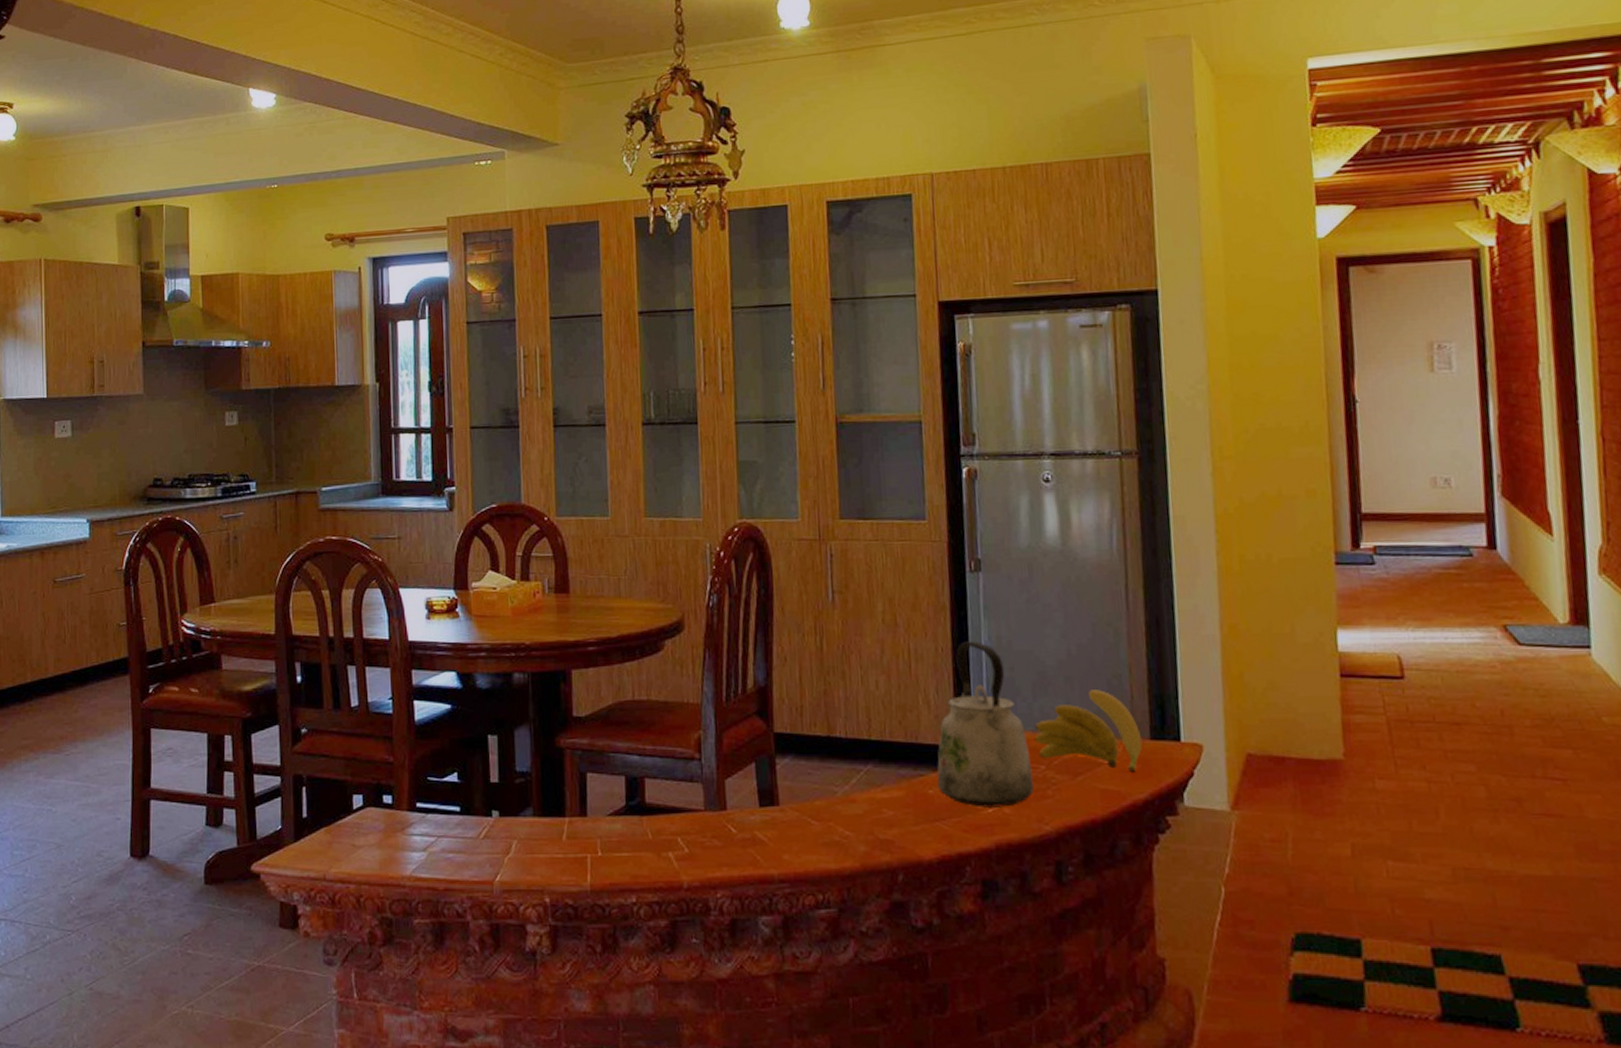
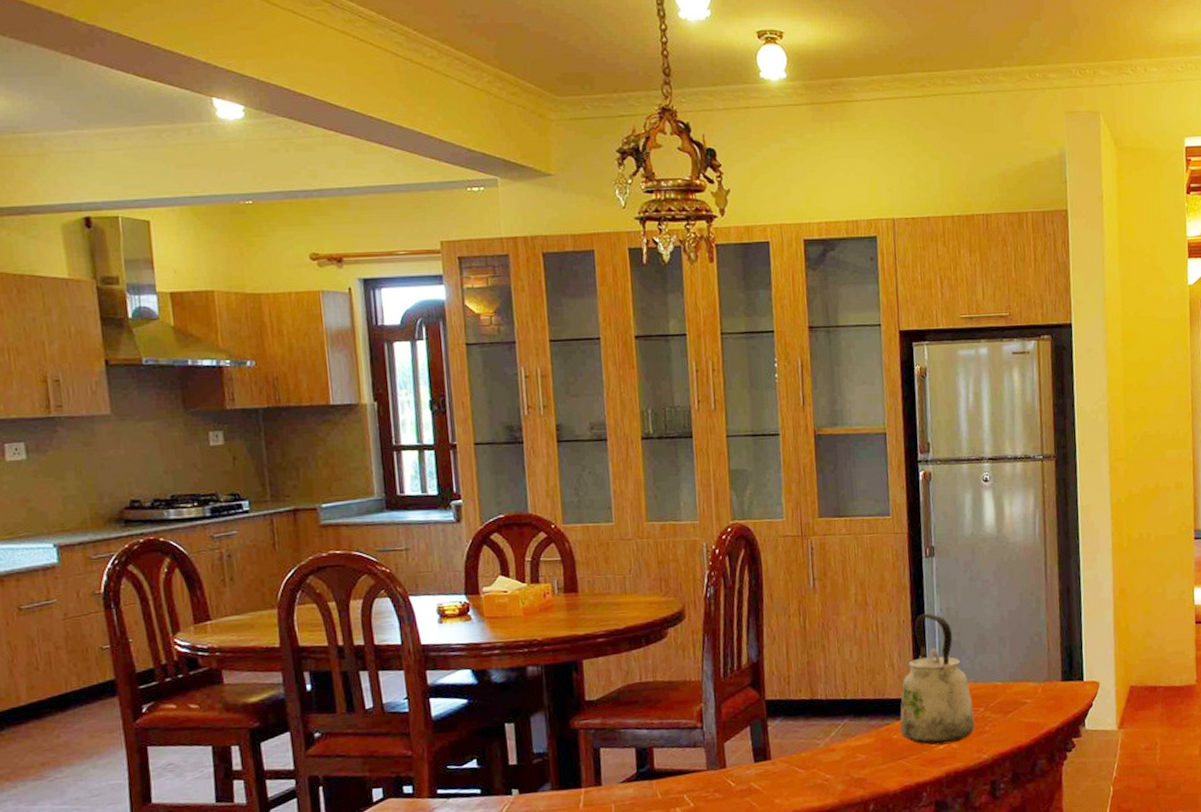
banana: present [1034,690,1143,772] -> none [975,645,1056,707]

